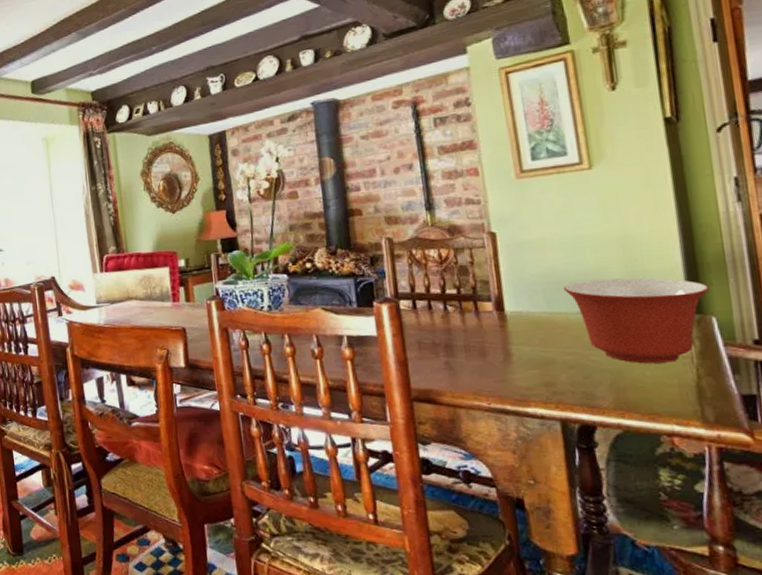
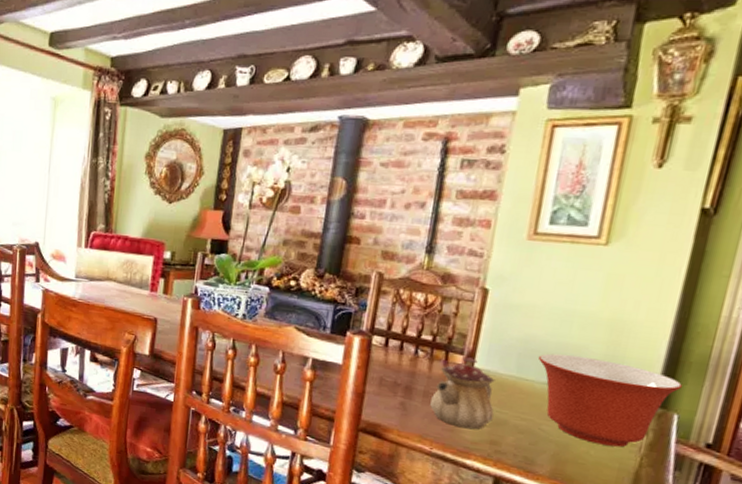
teapot: none [473,301,540,376] -> present [430,356,495,430]

